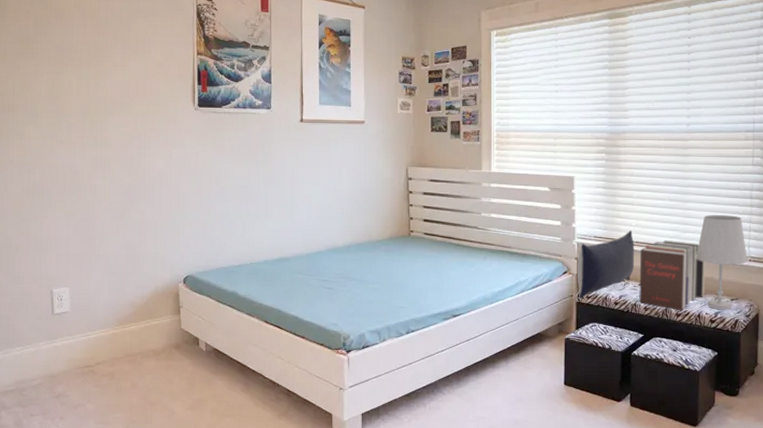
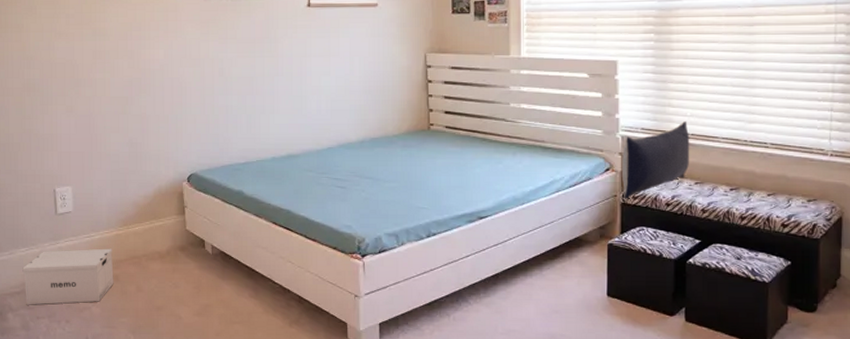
cardboard box: none [17,347,109,403] -> present [22,248,114,305]
books: present [639,240,706,310] -> none [695,131,776,213]
table lamp: present [696,215,747,310] -> none [764,102,828,213]

